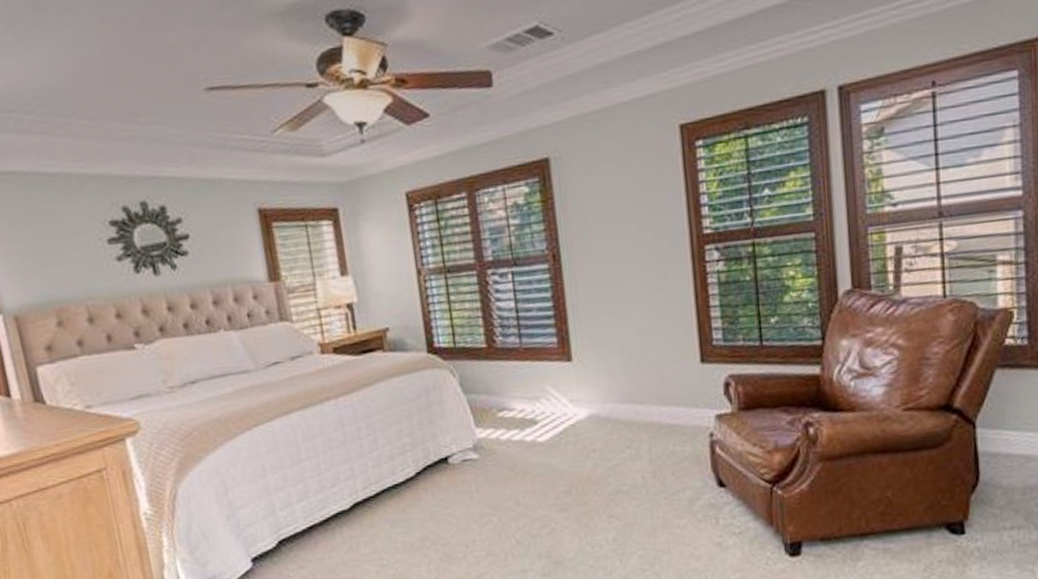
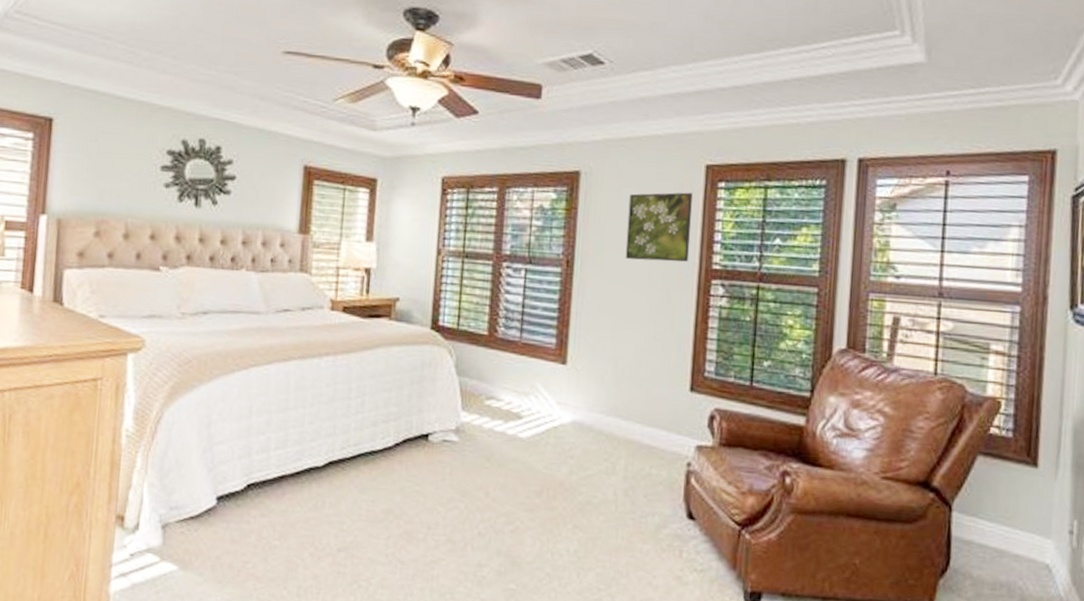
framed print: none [605,157,678,241] -> present [625,192,693,262]

